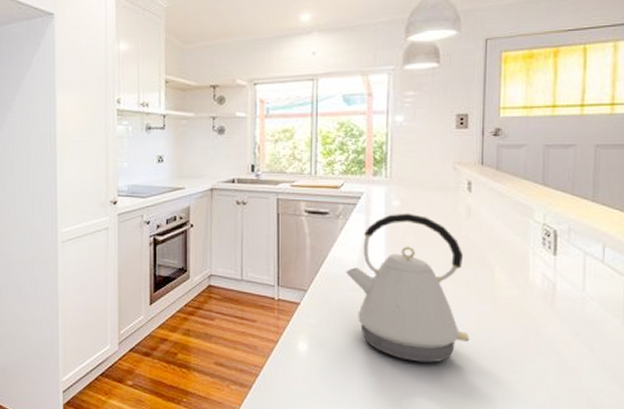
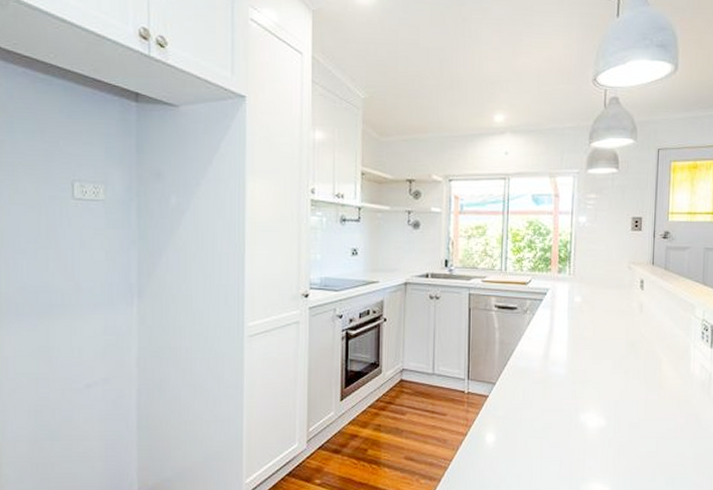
kettle: present [345,213,469,363] -> none [531,308,639,450]

